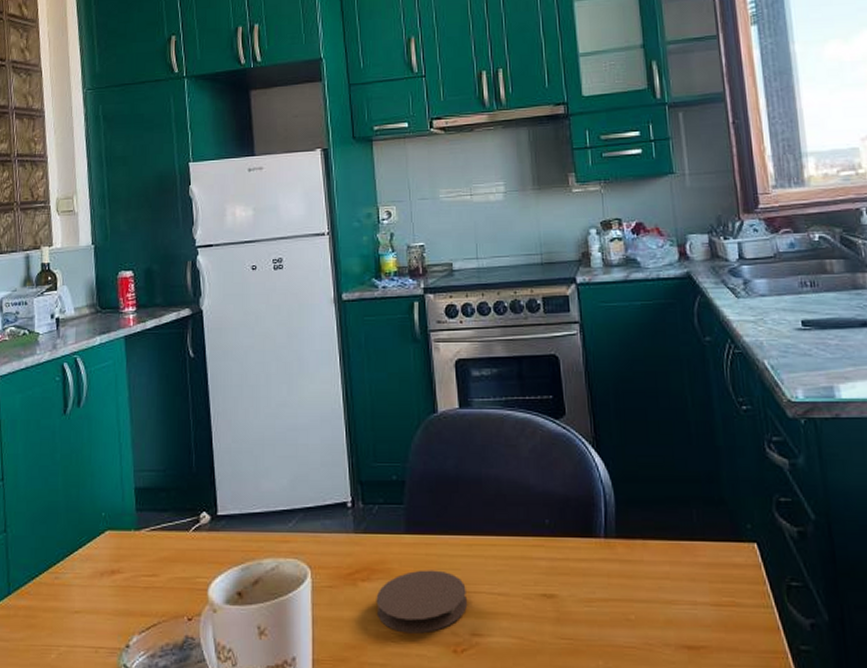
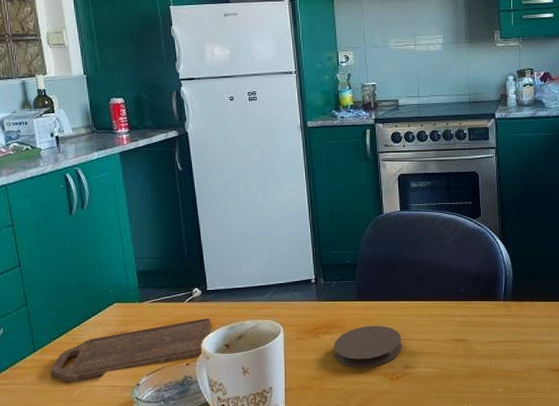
cutting board: none [24,554,220,641] -> present [50,318,211,383]

